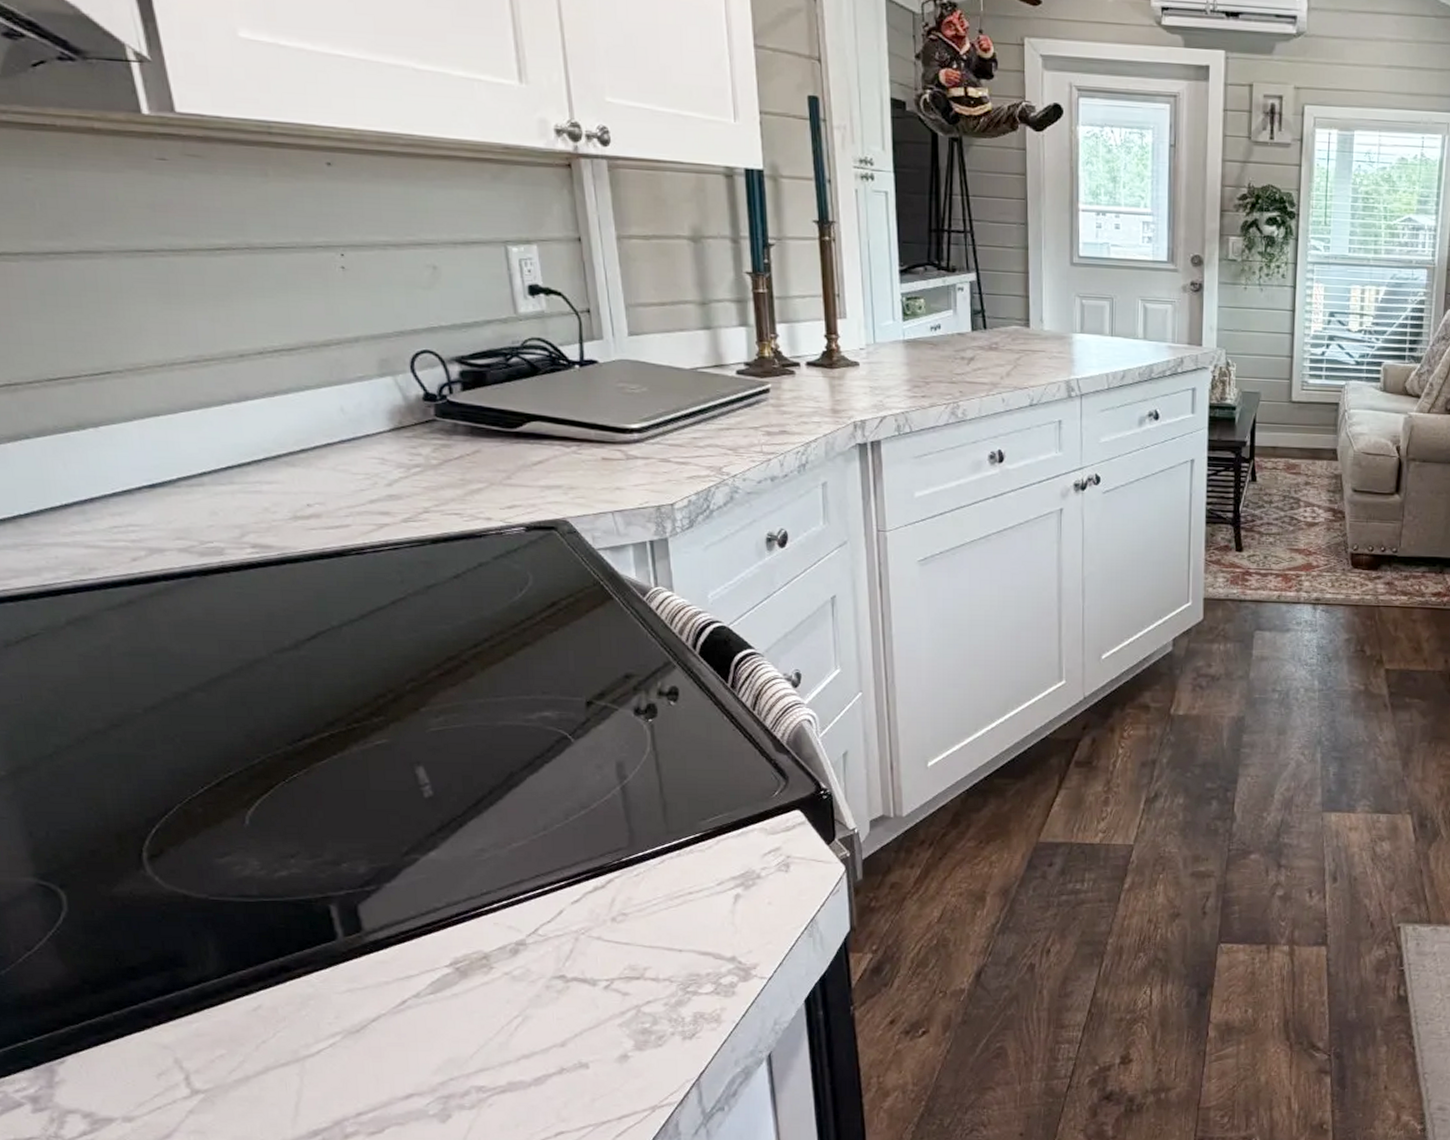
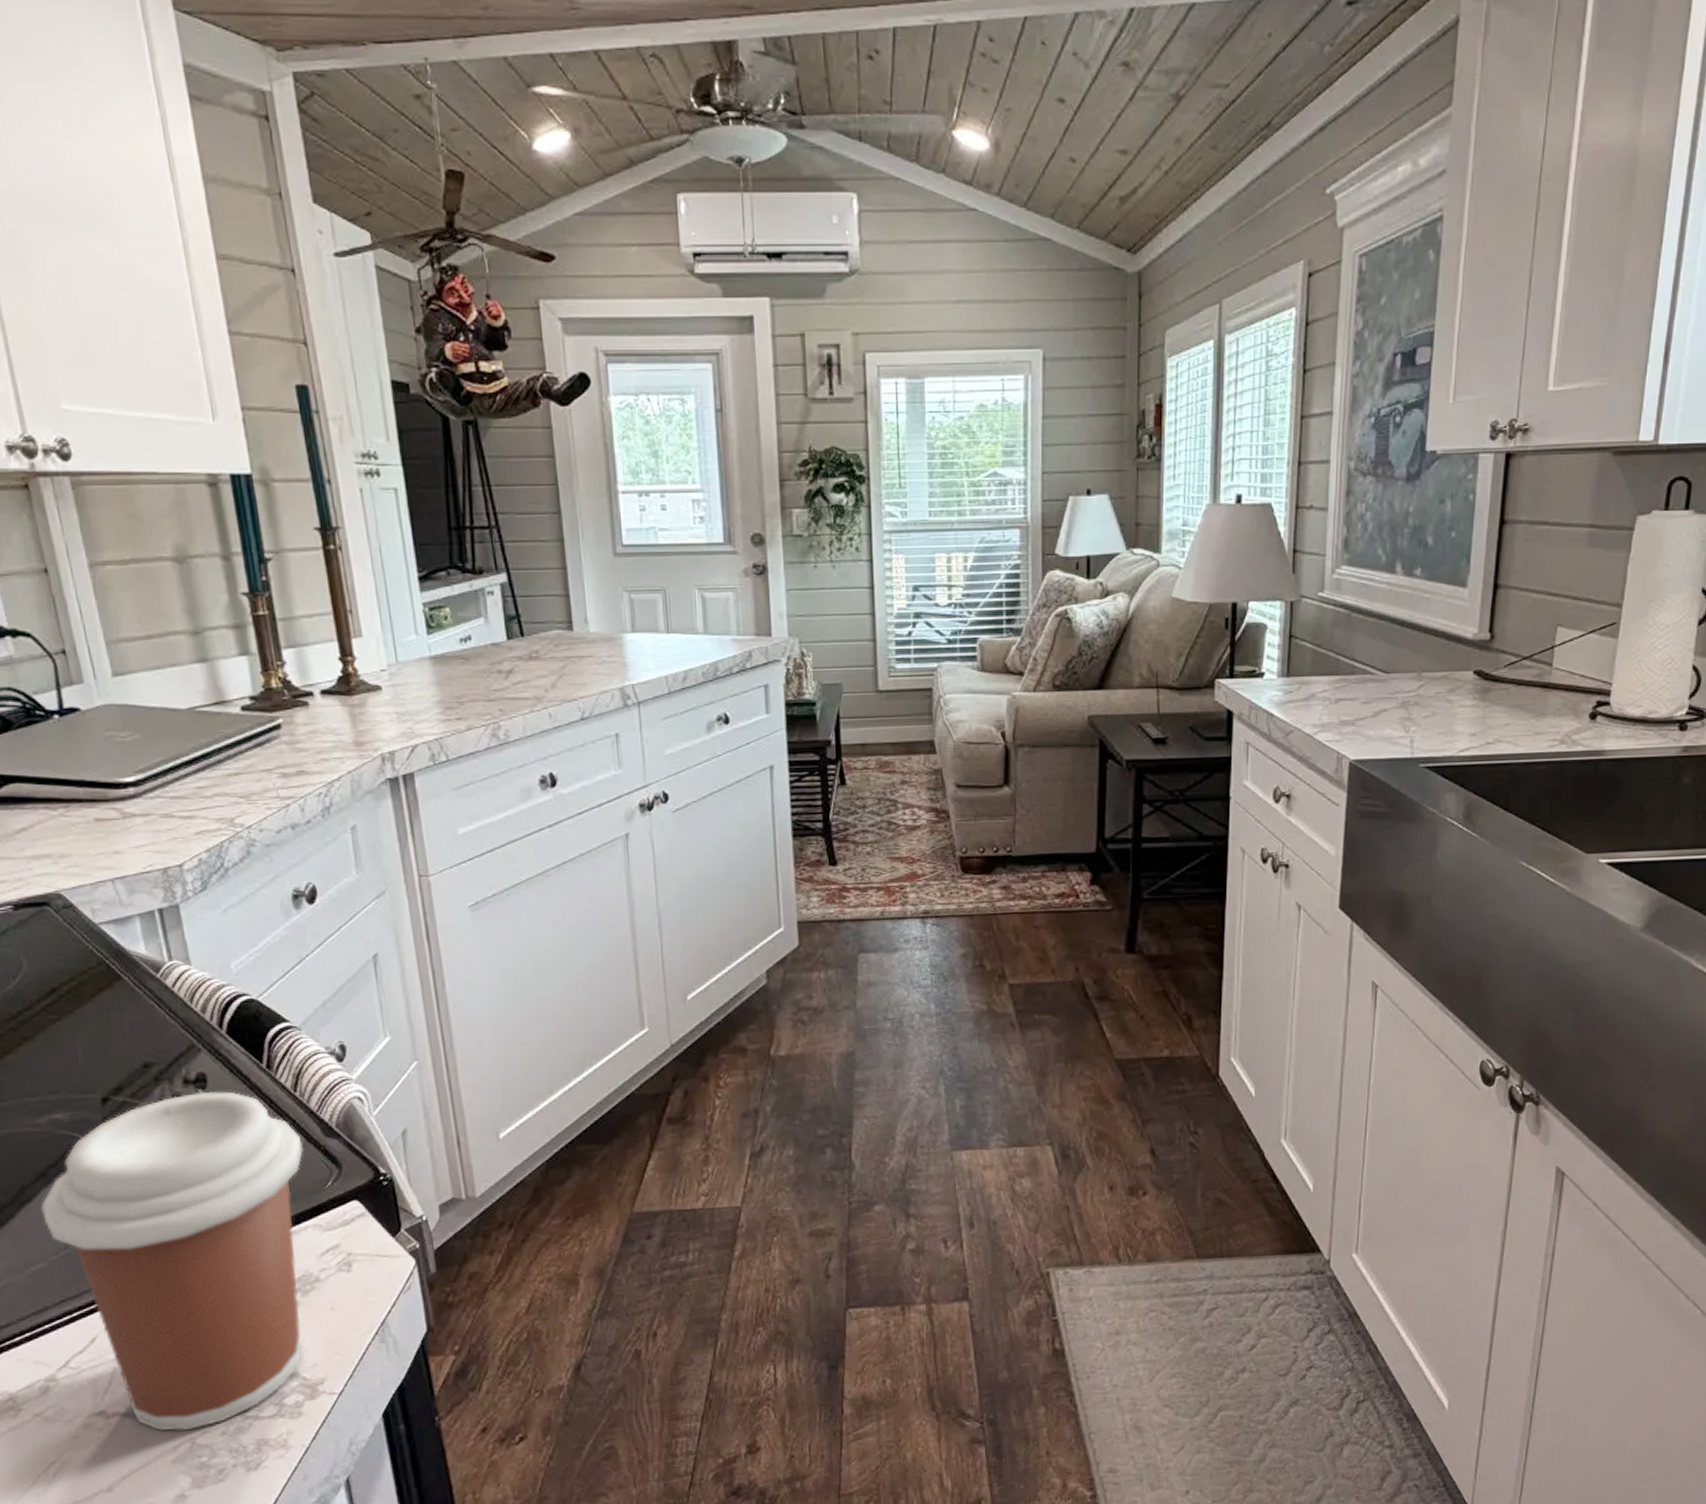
coffee cup: none [525,704,756,998] -> present [40,1091,303,1432]

